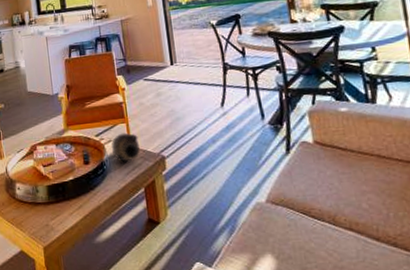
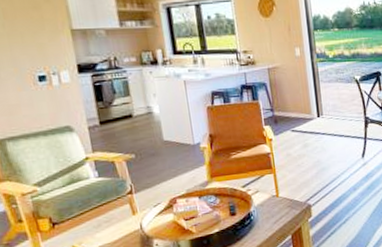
decorative vase: present [111,132,140,162] -> none [258,183,287,212]

